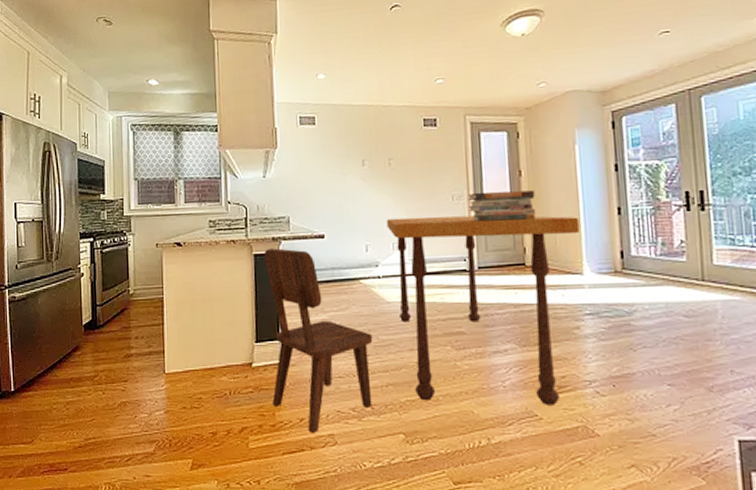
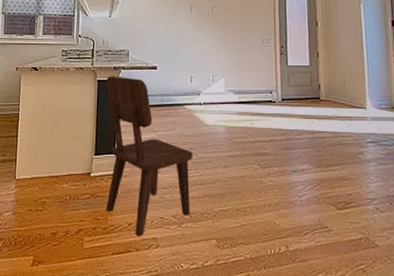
dining table: present [386,216,580,405] -> none [208,55,364,219]
book stack: present [468,190,536,222] -> none [275,37,329,63]

